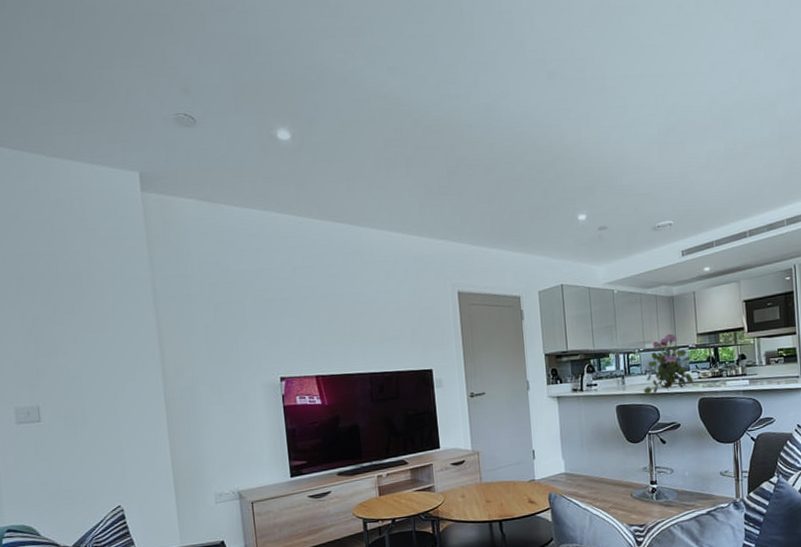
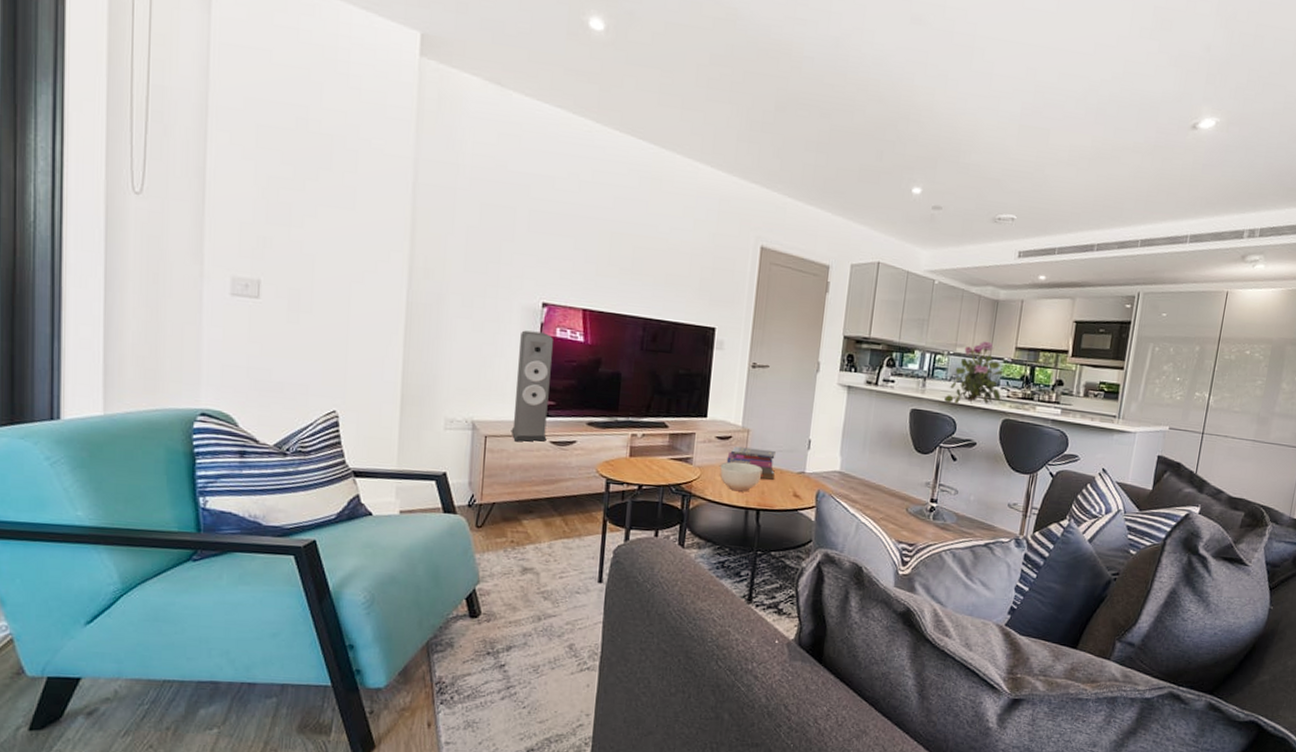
speaker: none [266,402,305,502] -> present [511,330,553,442]
bowl: none [460,480,498,508] -> present [720,461,763,492]
books: none [464,465,509,494] -> present [726,446,777,481]

